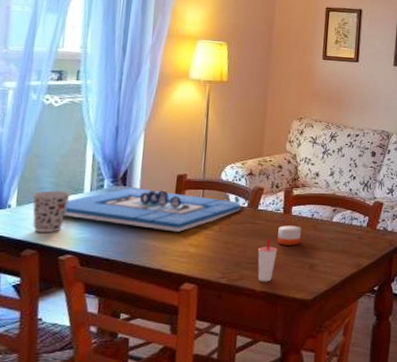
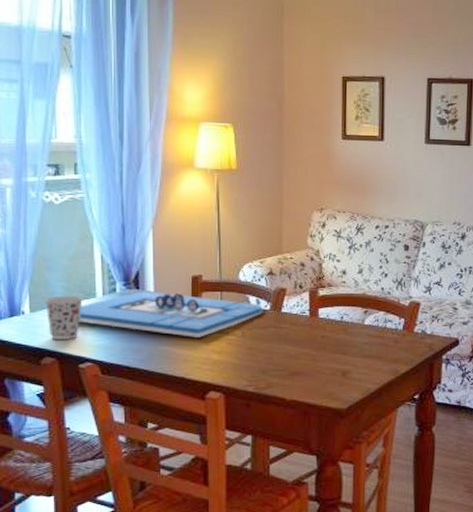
cup: present [258,238,278,282] -> none [285,343,306,390]
candle: present [277,225,301,245] -> none [305,329,330,351]

